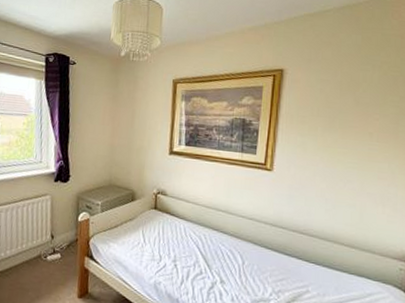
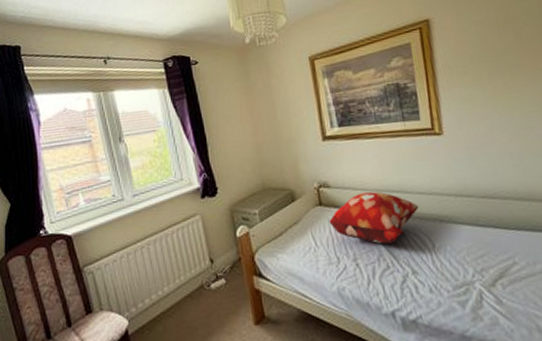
decorative pillow: none [159,206,239,254] -> present [329,191,419,244]

